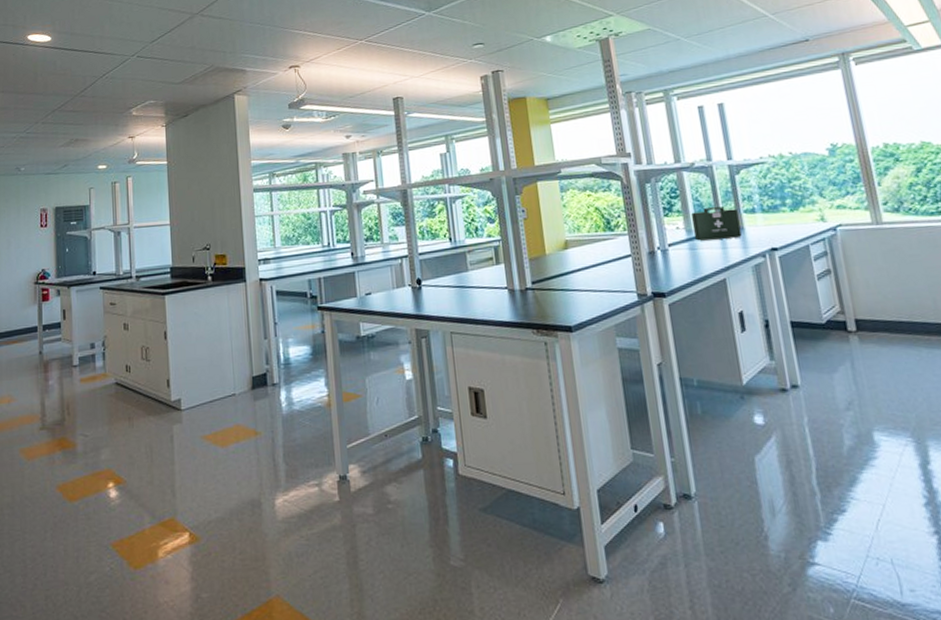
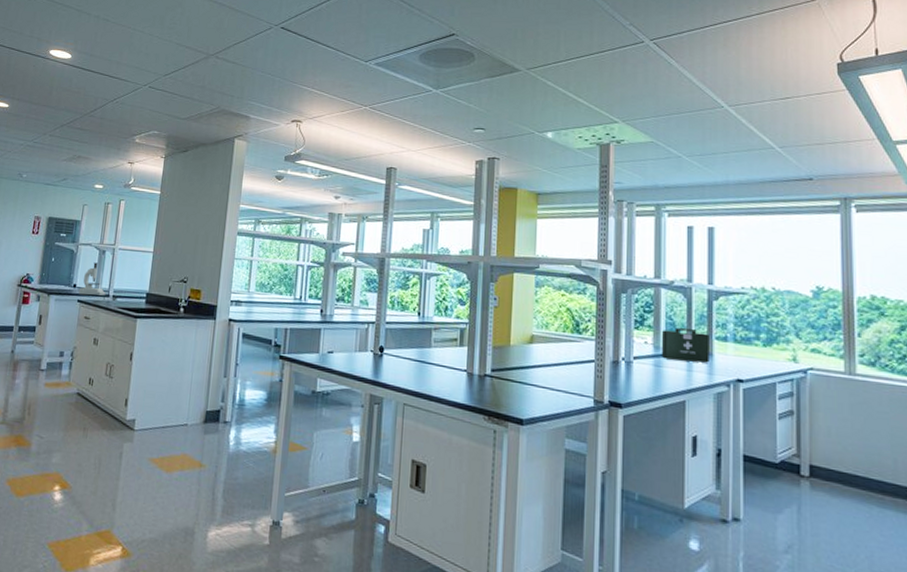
microscope: none [99,245,128,282] -> present [78,262,106,296]

